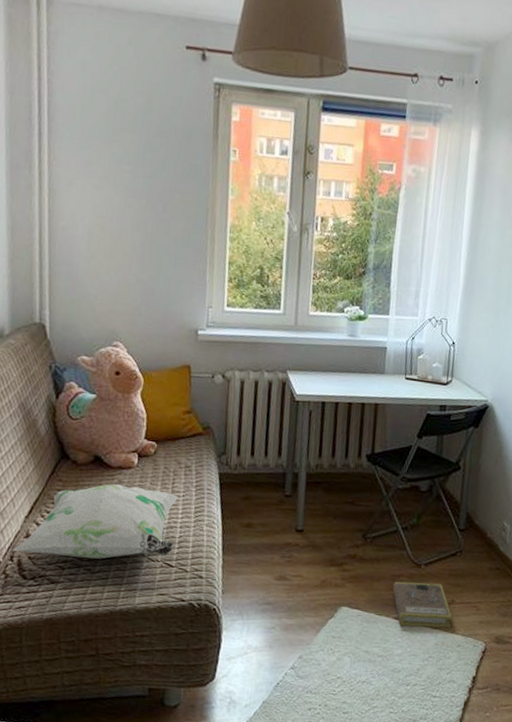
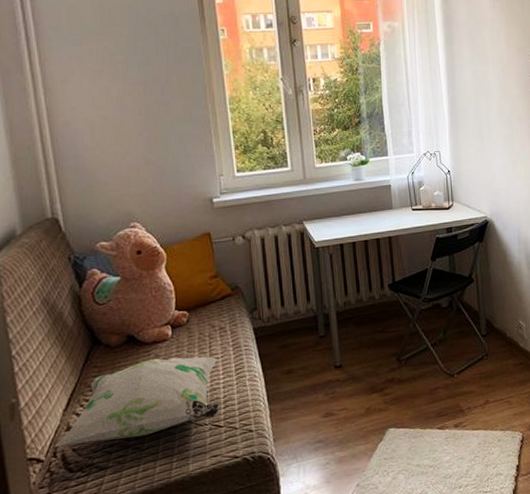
book: present [392,581,452,628] -> none [432,388,490,435]

